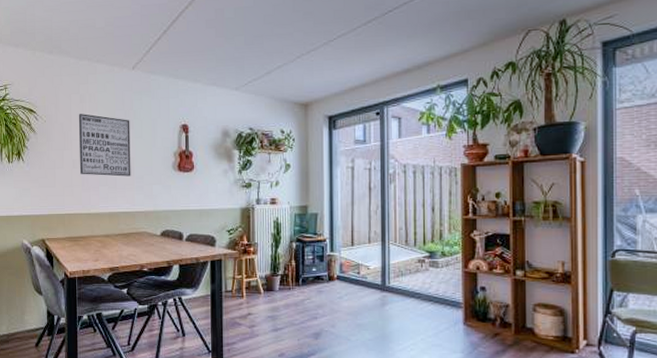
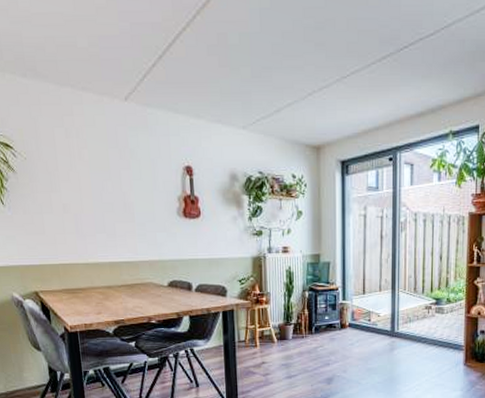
wall art: present [78,114,131,177] -> none [64,151,132,223]

